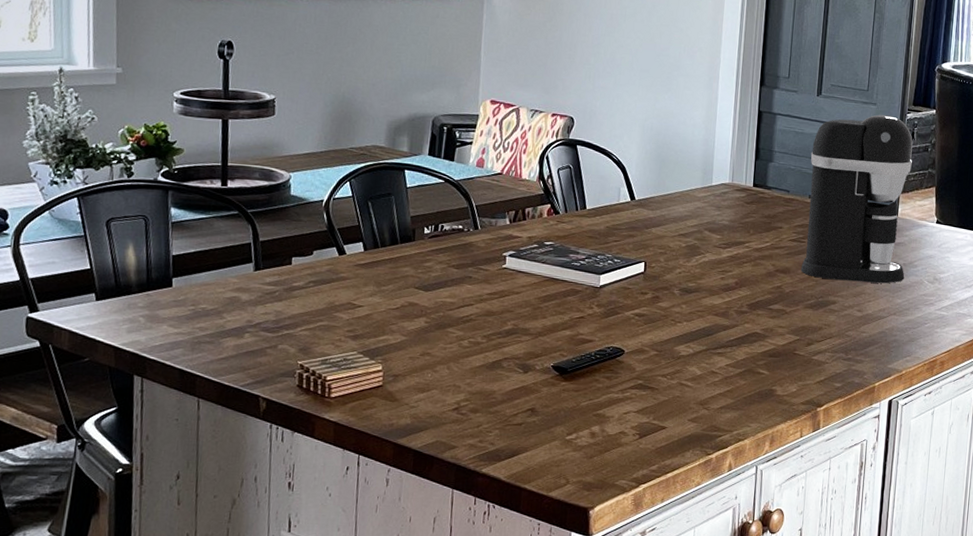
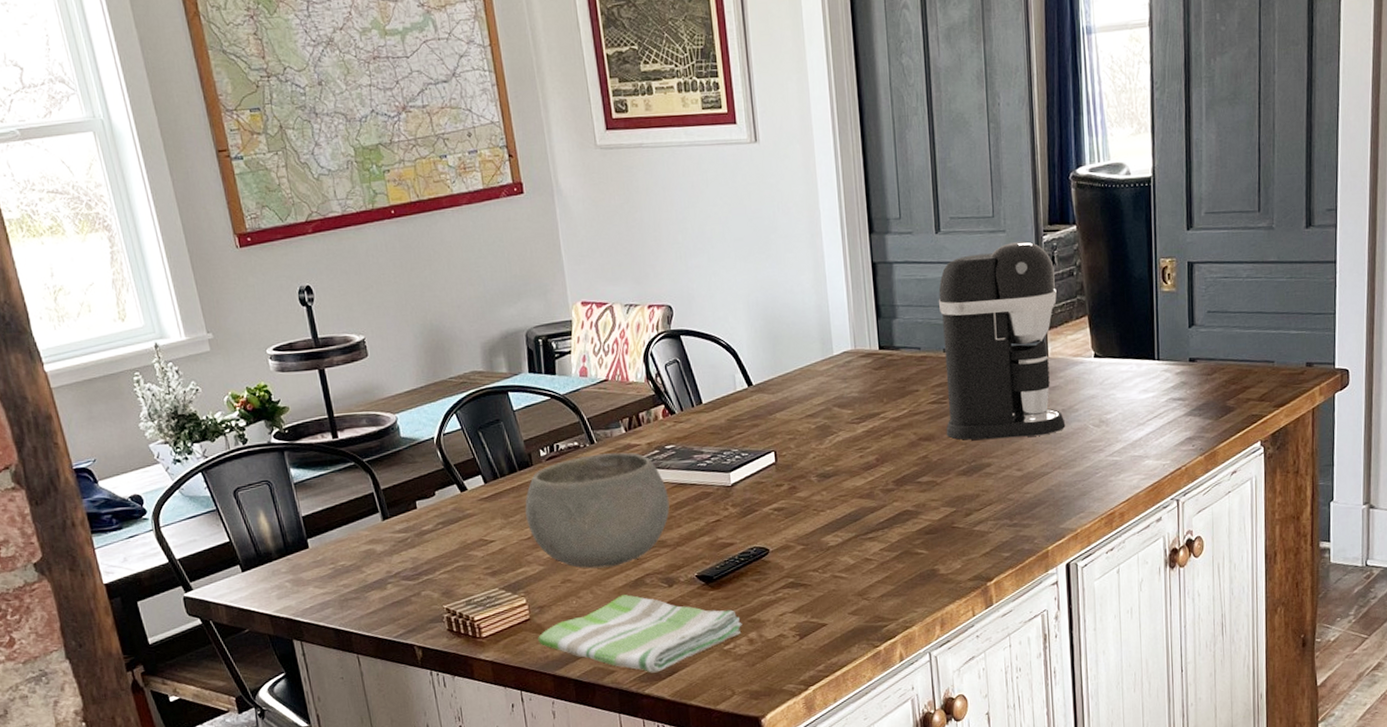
dish towel: none [386,375,588,453] -> present [538,595,742,673]
bowl: none [398,239,540,347] -> present [525,452,670,569]

